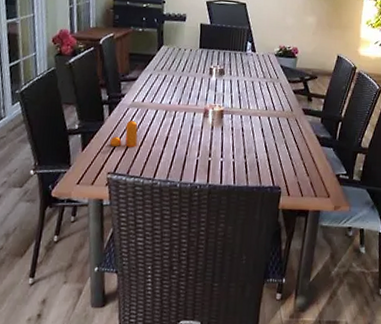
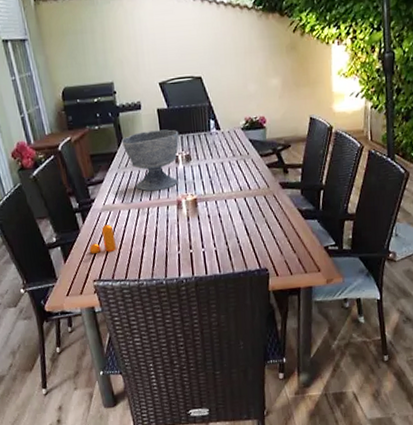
bowl: none [161,41,217,98] -> present [121,129,179,192]

